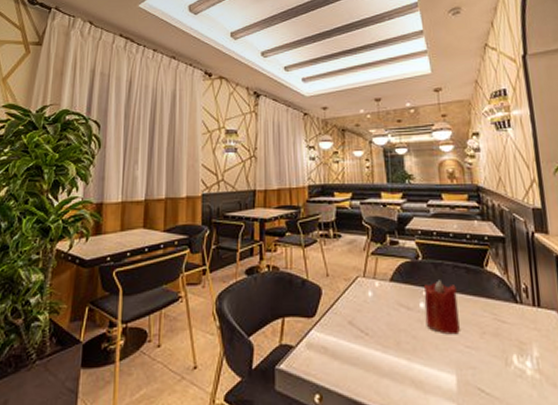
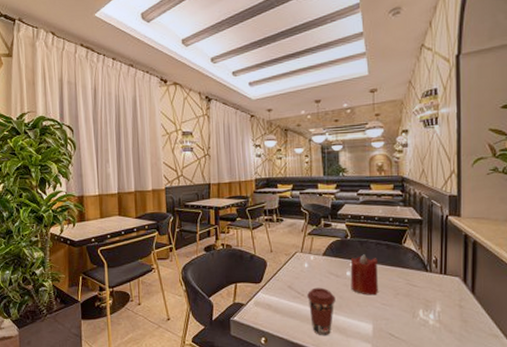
coffee cup: none [372,323,408,392] -> present [307,287,335,336]

